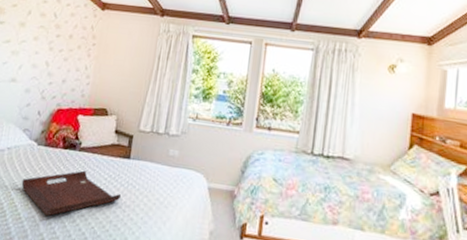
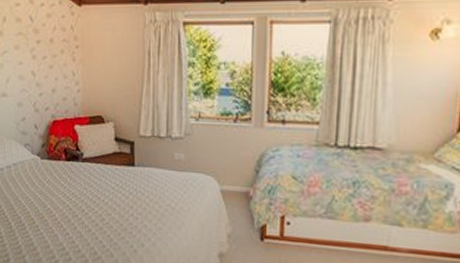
serving tray: present [21,170,122,217] -> none [33,181,132,227]

